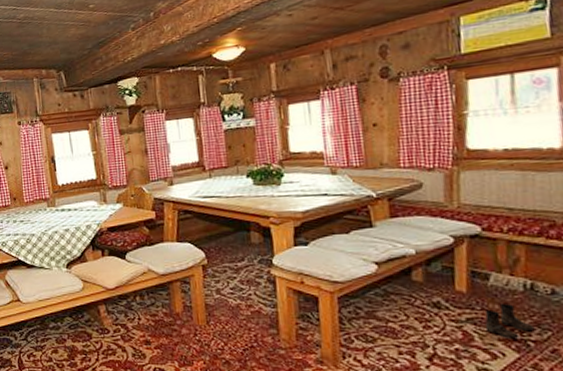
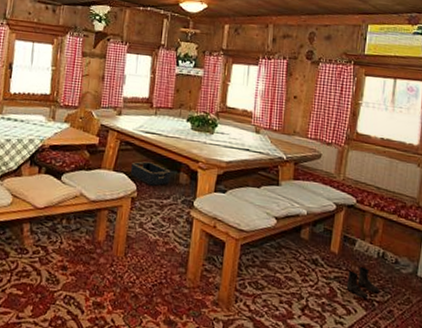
basket: none [195,226,241,250] -> present [131,161,171,186]

